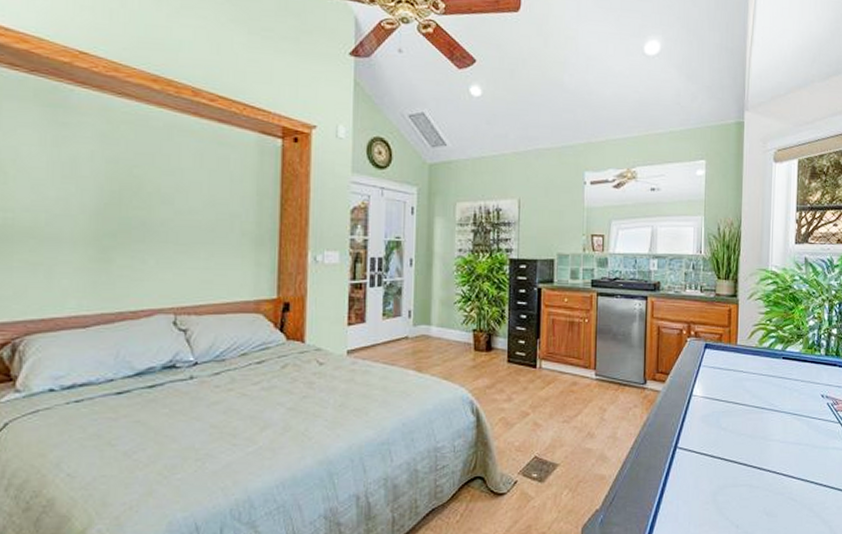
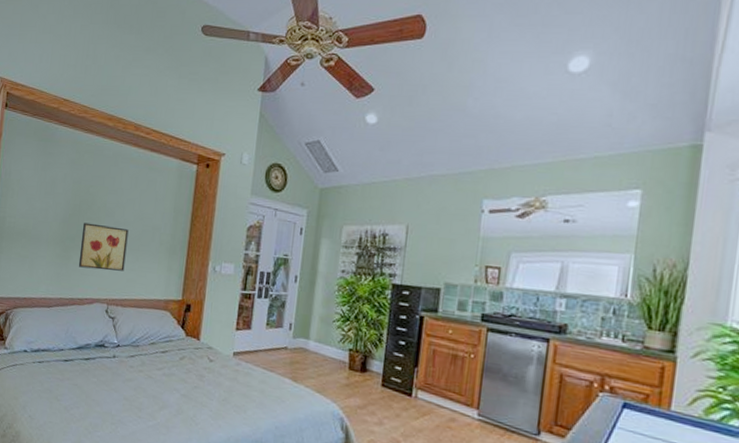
wall art: none [125,213,196,272] -> present [78,222,129,271]

